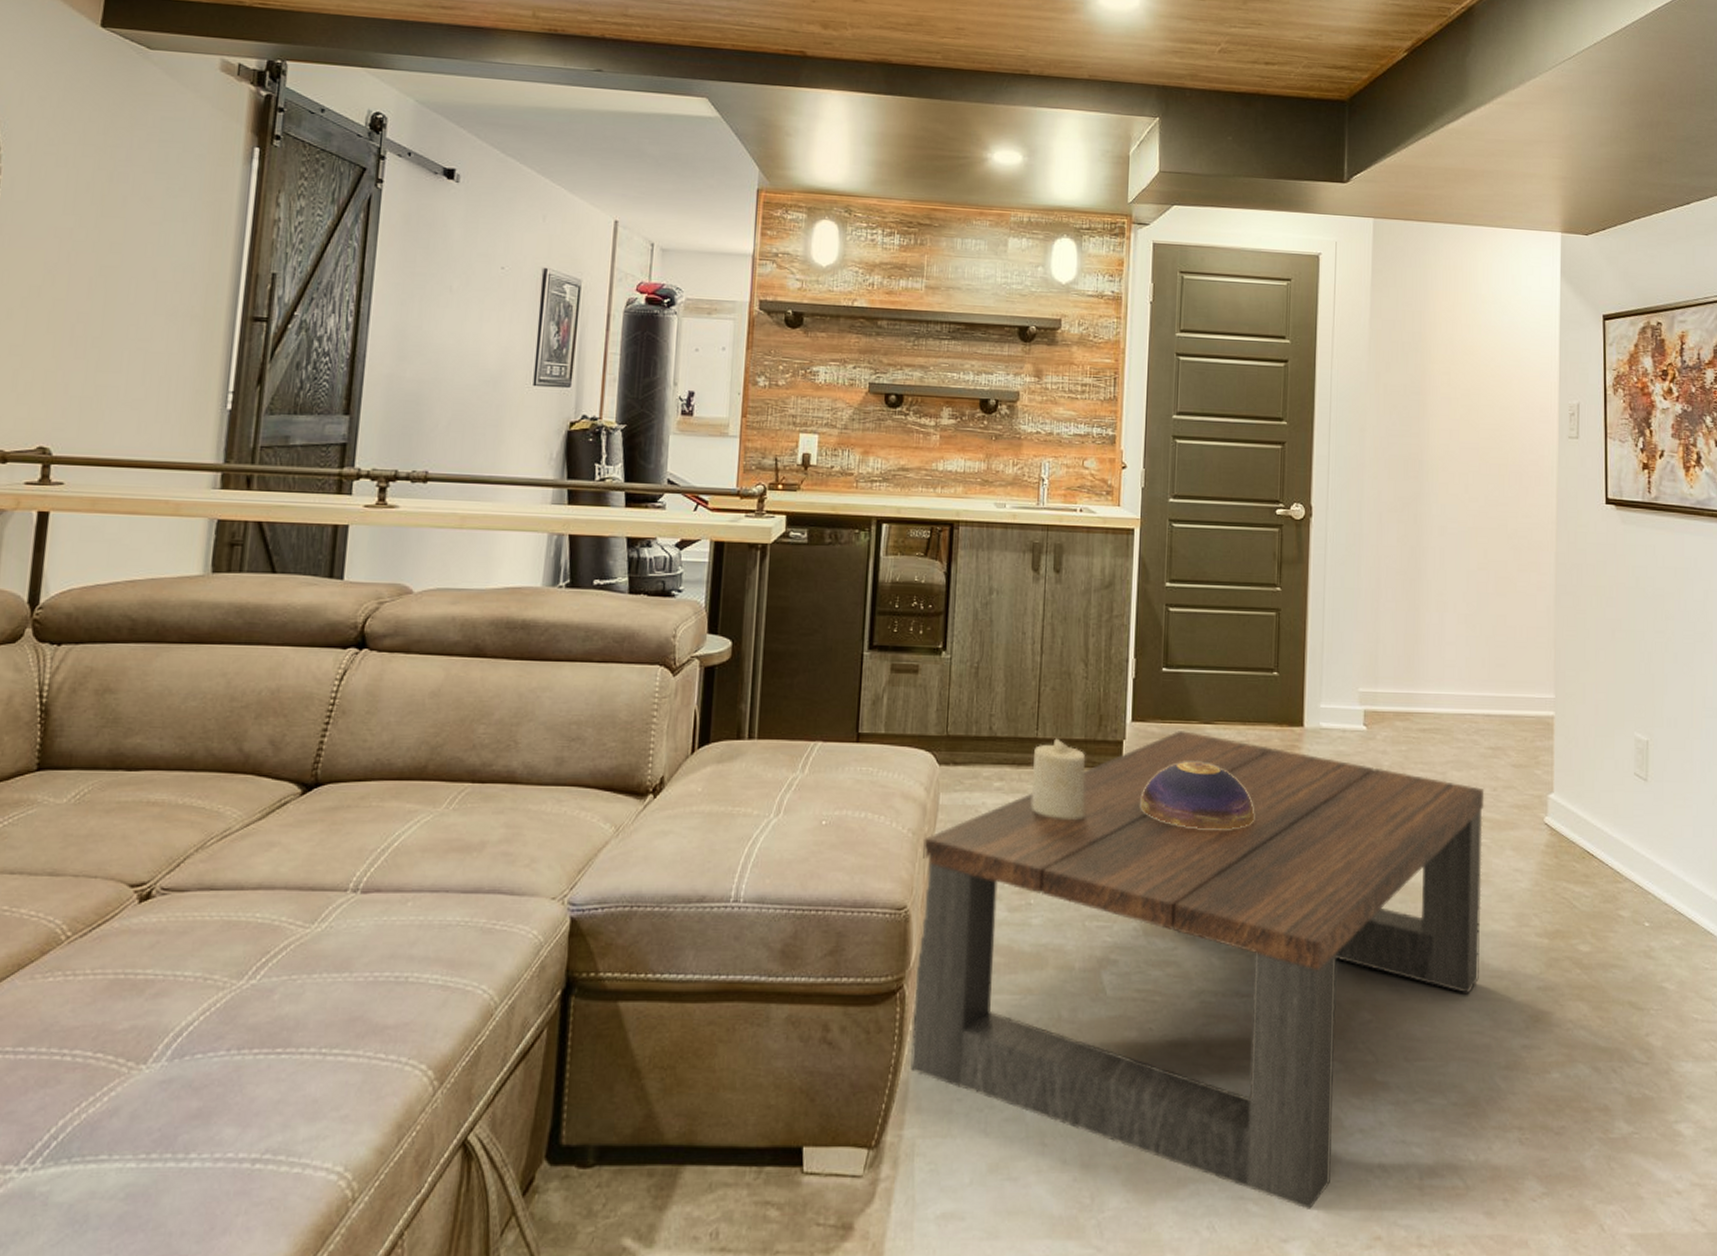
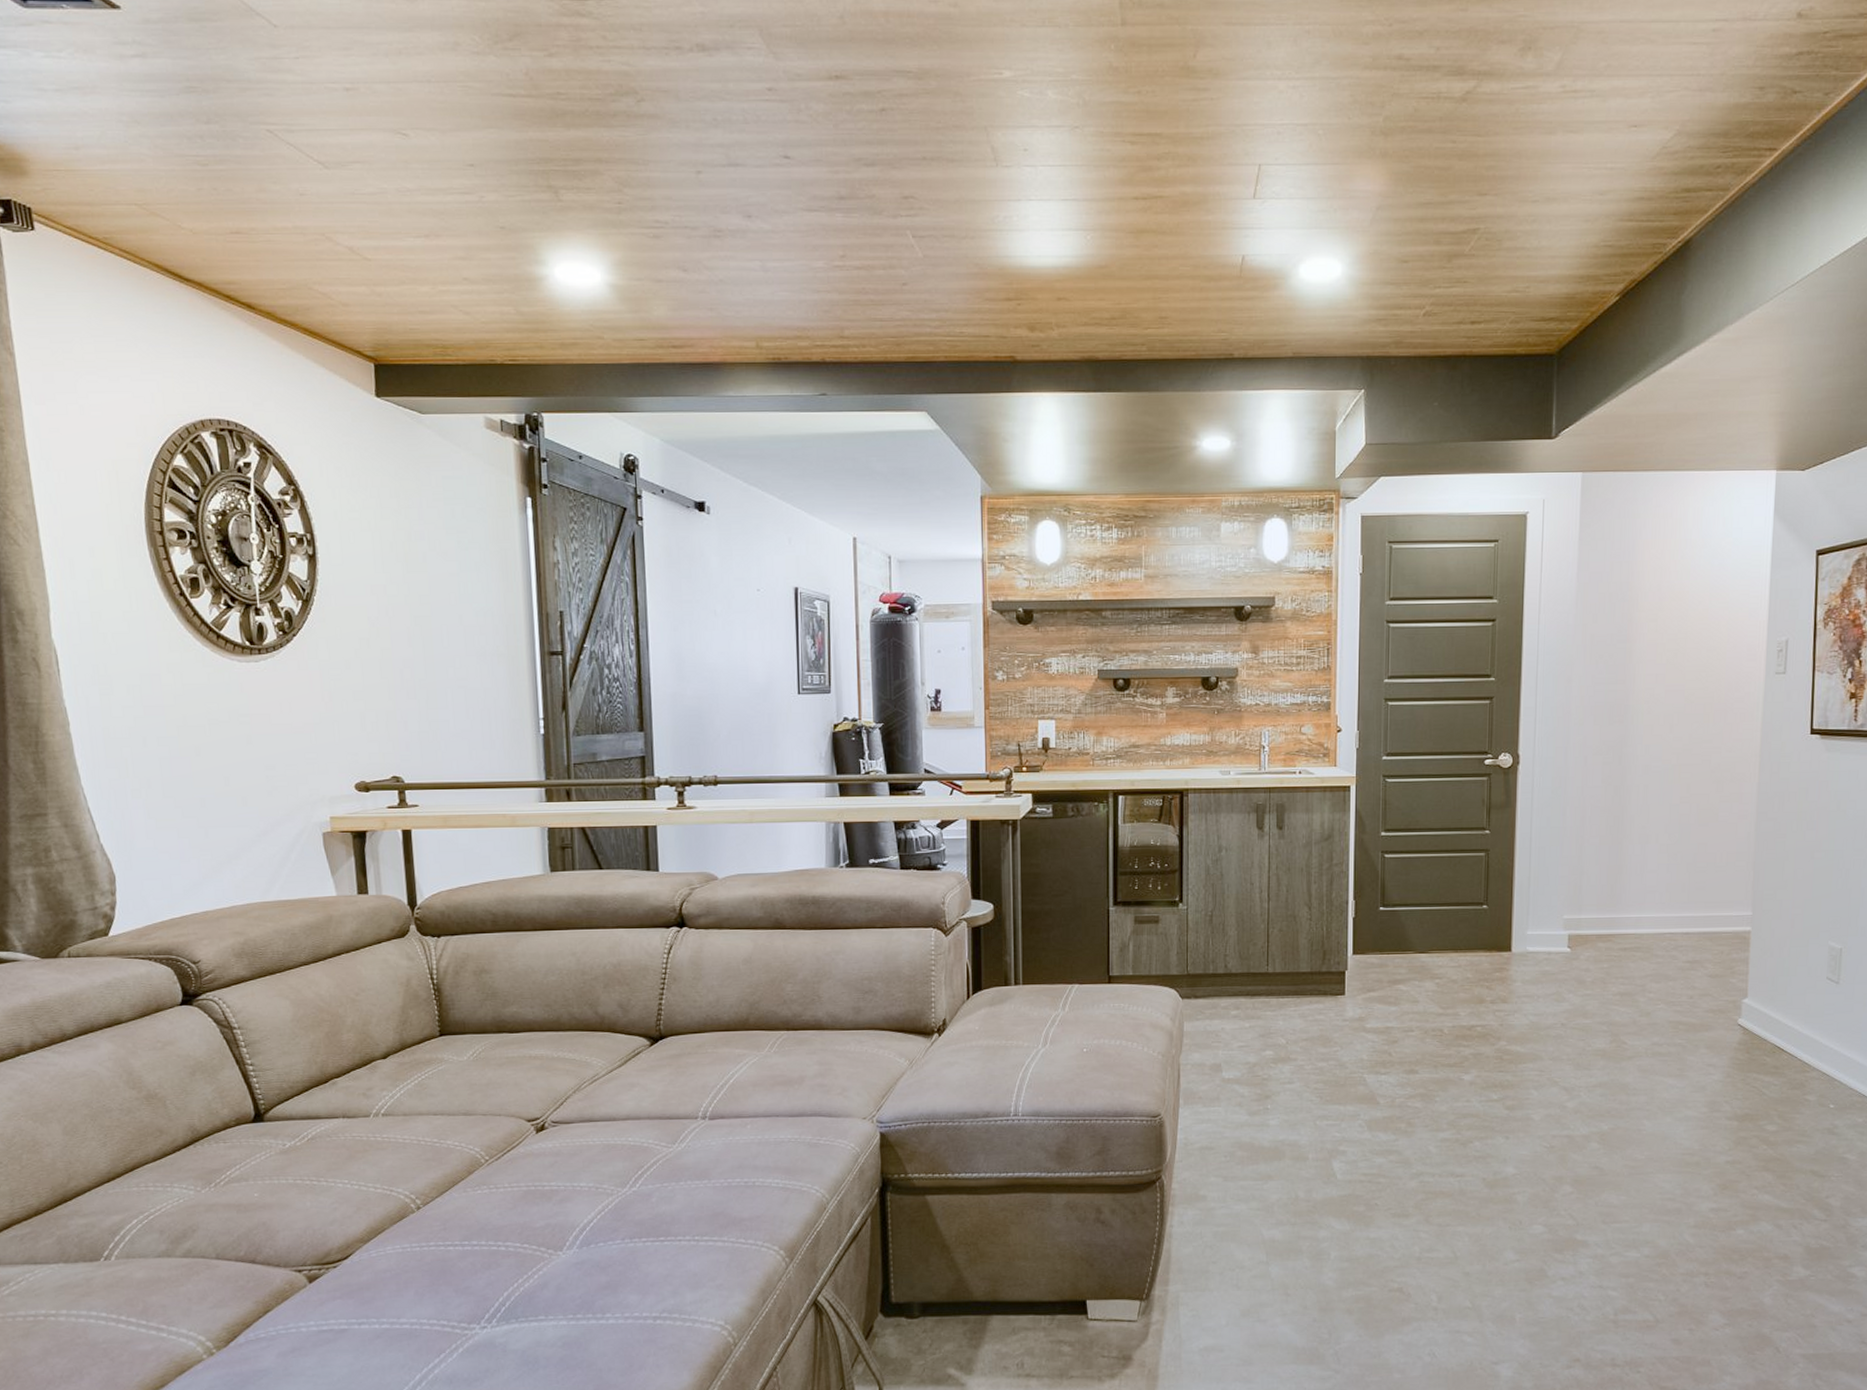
coffee table: present [911,731,1485,1209] -> none [1171,960,1682,1339]
candle: present [1031,738,1086,819] -> none [1264,972,1313,1039]
decorative bowl: present [1140,762,1254,830] -> none [1362,986,1466,1042]

